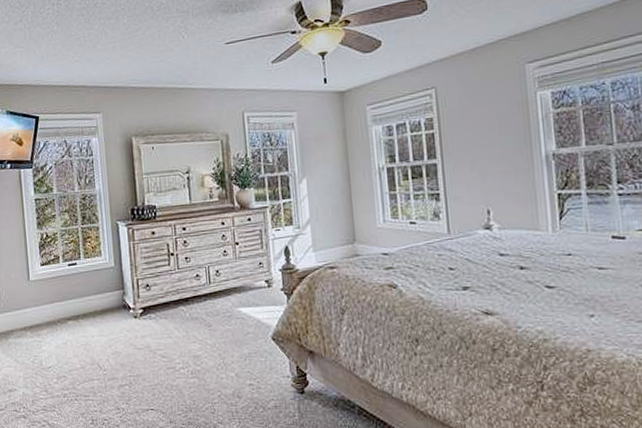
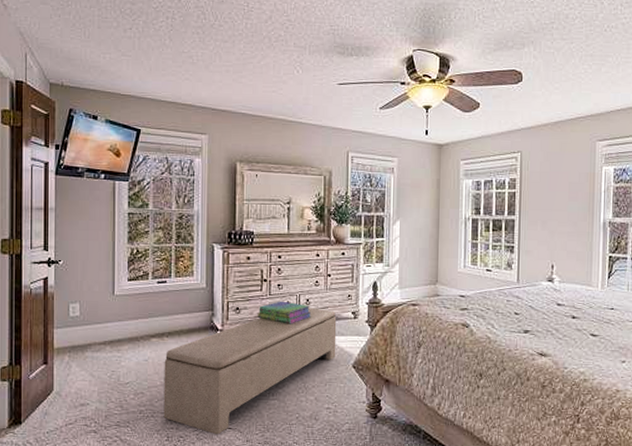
bench: none [82,279,253,417] -> present [163,307,337,435]
stack of books: none [168,274,222,298] -> present [257,301,311,324]

